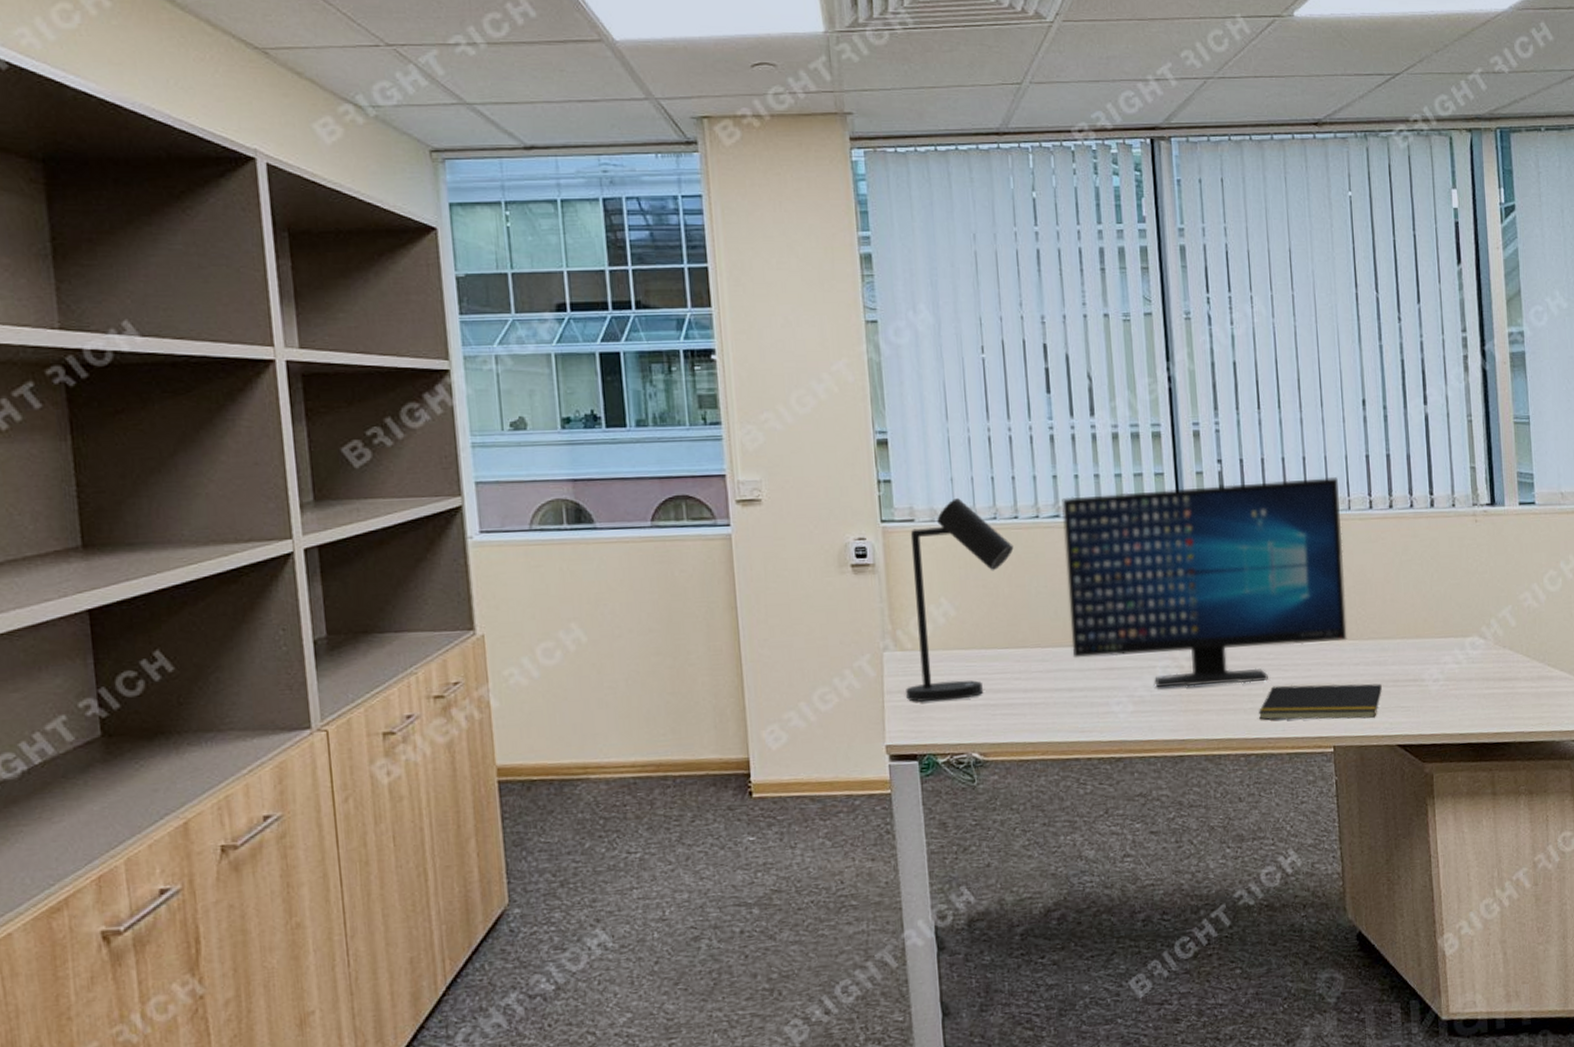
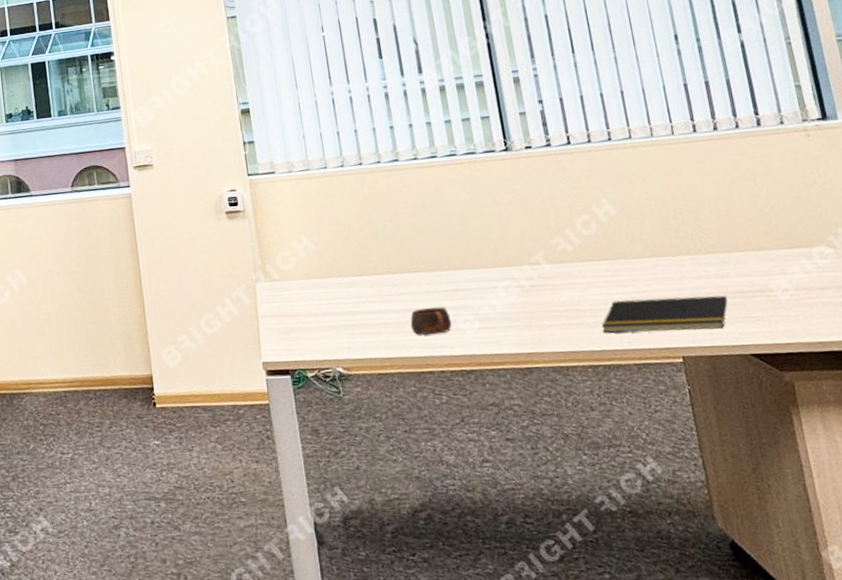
desk lamp: present [906,498,1014,702] -> none [272,151,361,325]
cup: none [1058,687,1104,718] -> present [410,307,452,335]
computer monitor: present [1062,477,1347,688] -> none [399,106,685,306]

